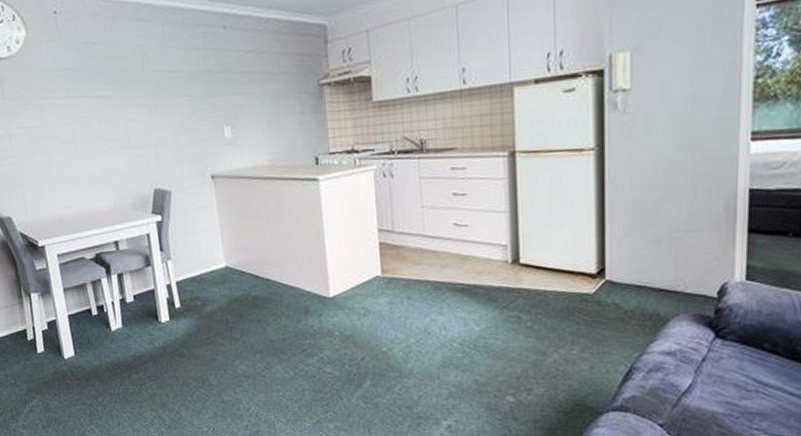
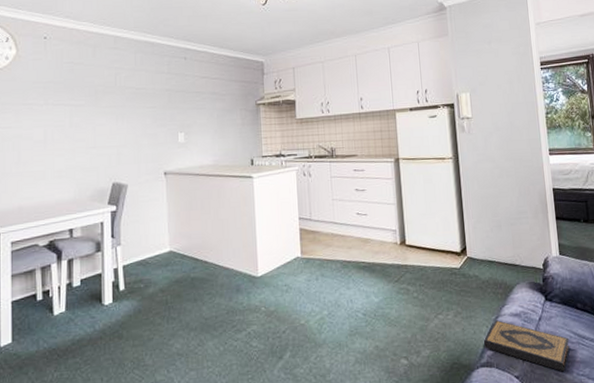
hardback book: none [620,358,744,424] -> present [484,320,570,372]

